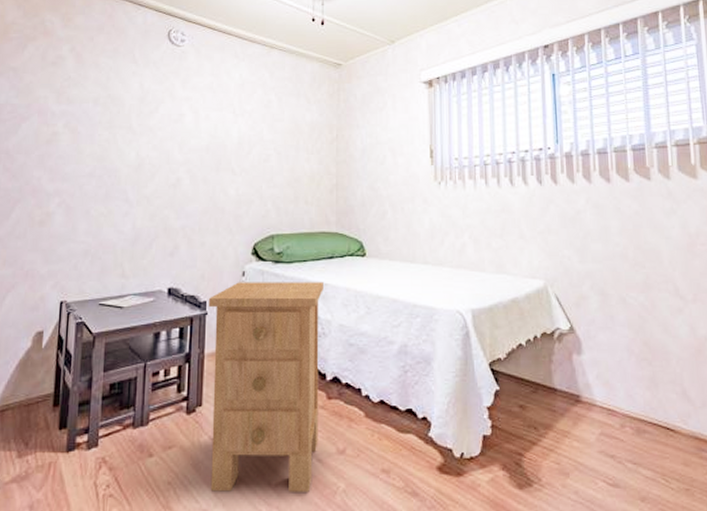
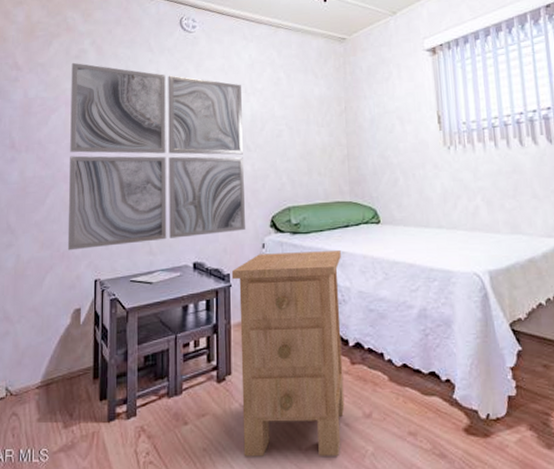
wall art: none [32,69,229,269] -> present [67,62,245,251]

